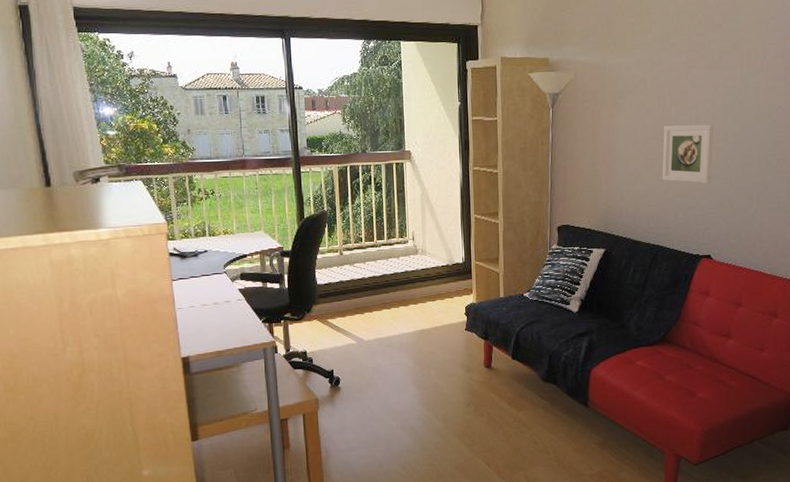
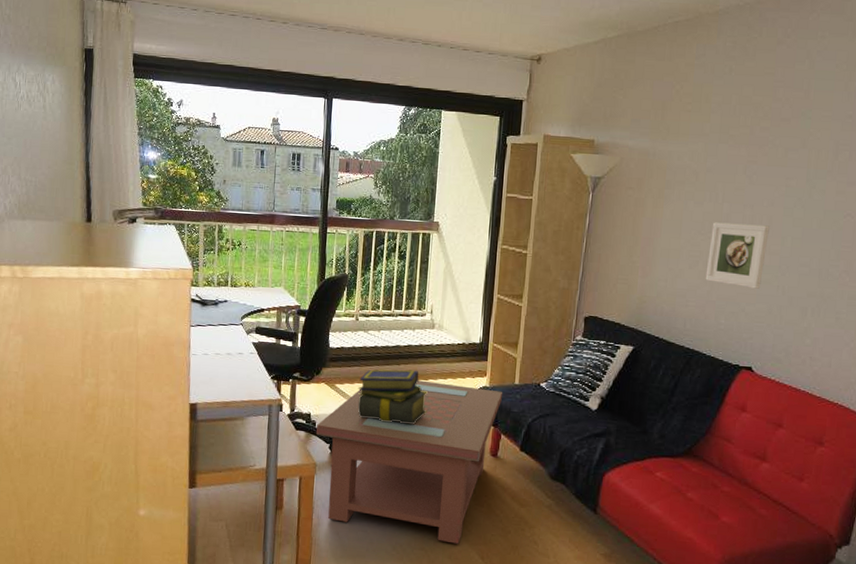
coffee table: none [314,305,489,455] -> present [316,380,502,544]
stack of books: none [350,296,420,350] -> present [357,369,428,425]

